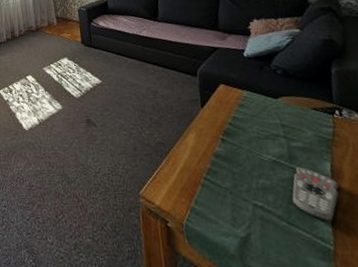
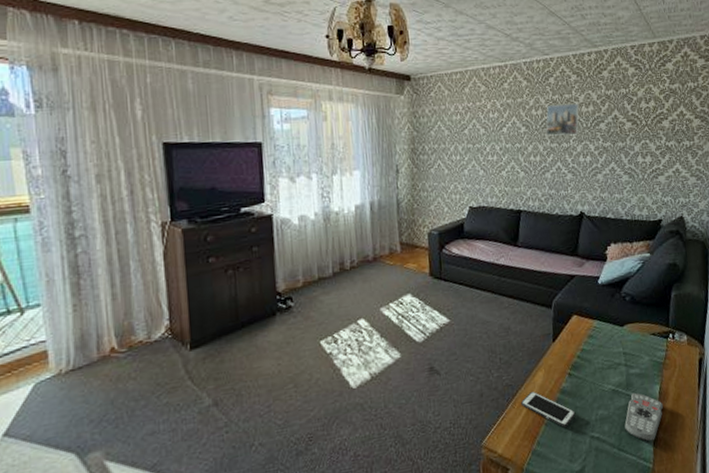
cell phone: none [174,151,234,191] -> present [521,391,576,428]

